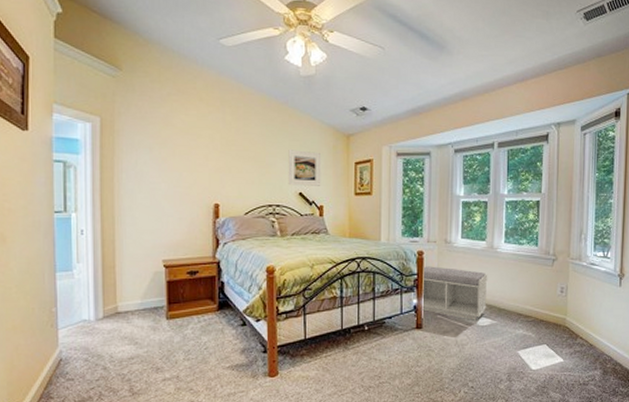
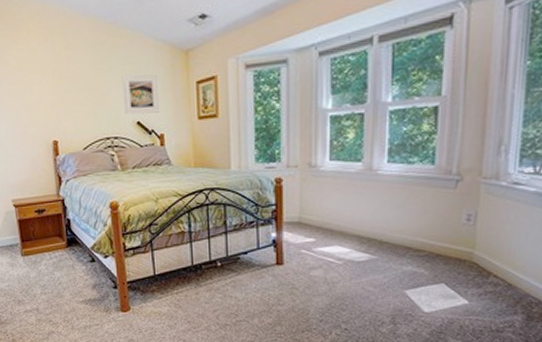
bench: present [421,266,488,320] -> none [281,195,365,255]

